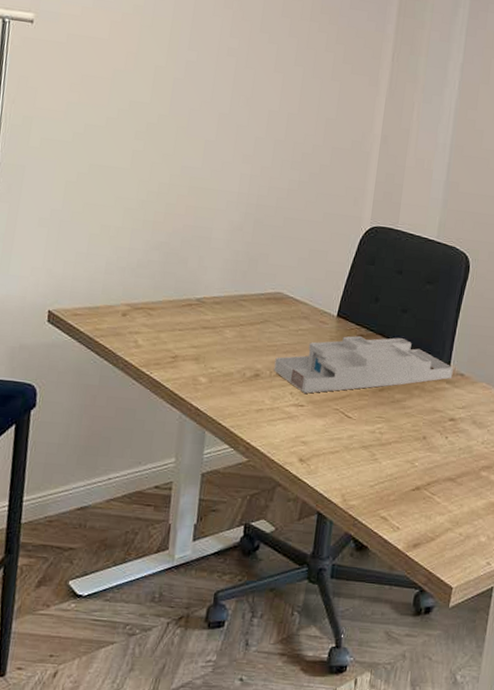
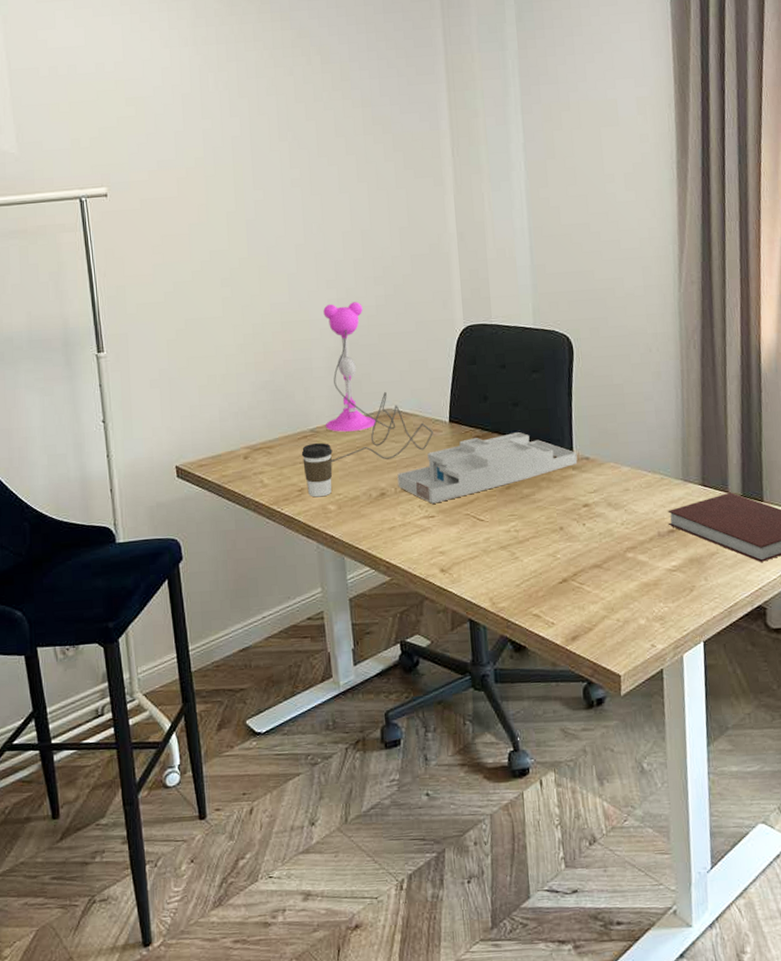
coffee cup: none [181,313,215,368] -> present [301,443,333,498]
desk lamp: none [211,178,319,342] -> present [323,301,433,462]

